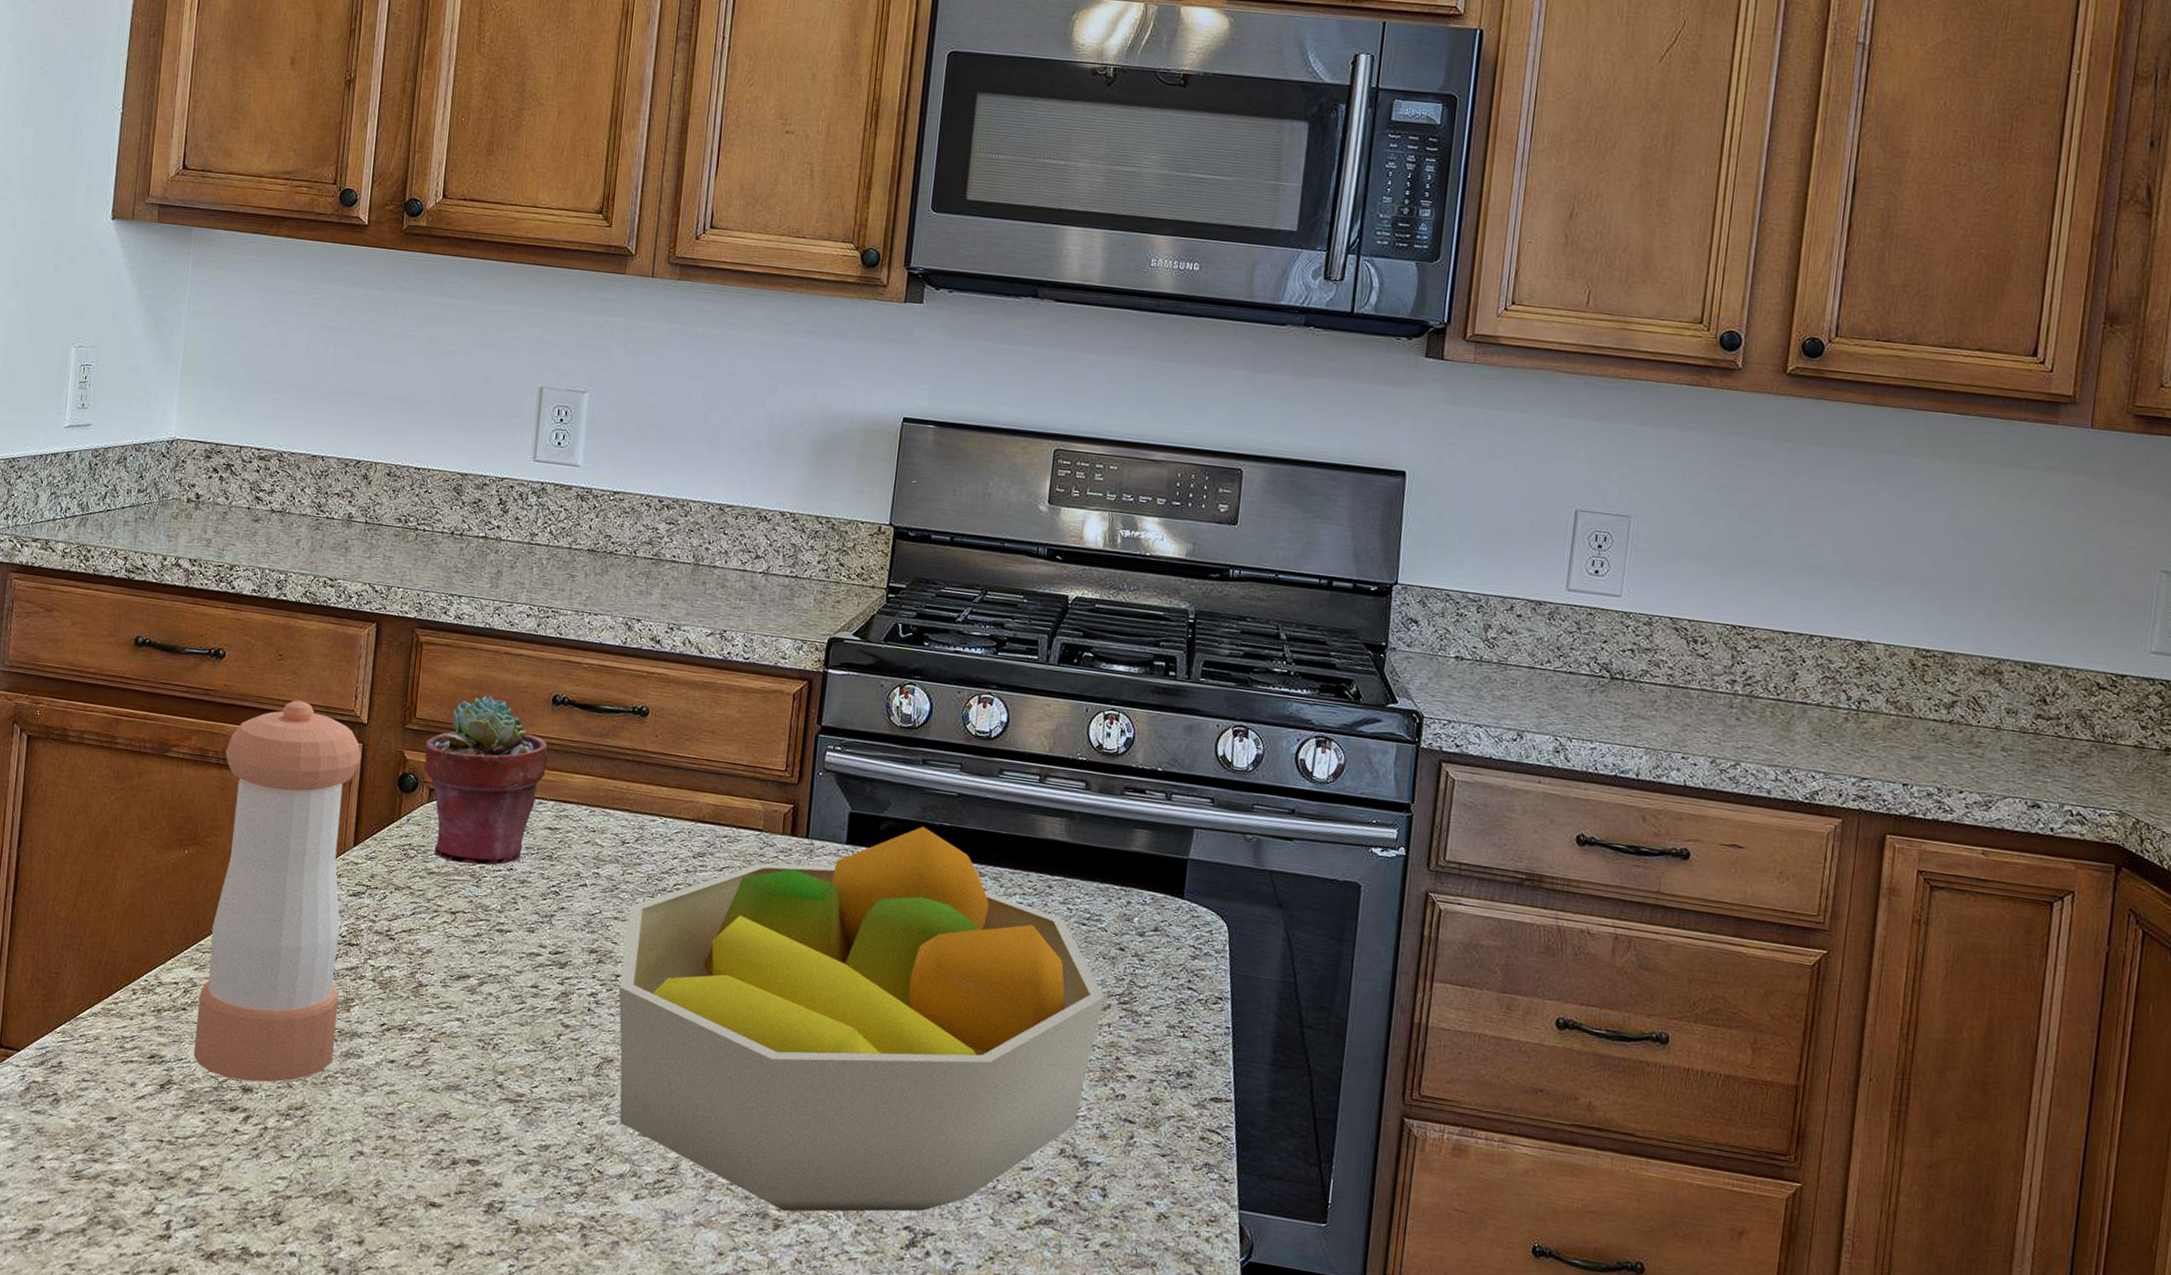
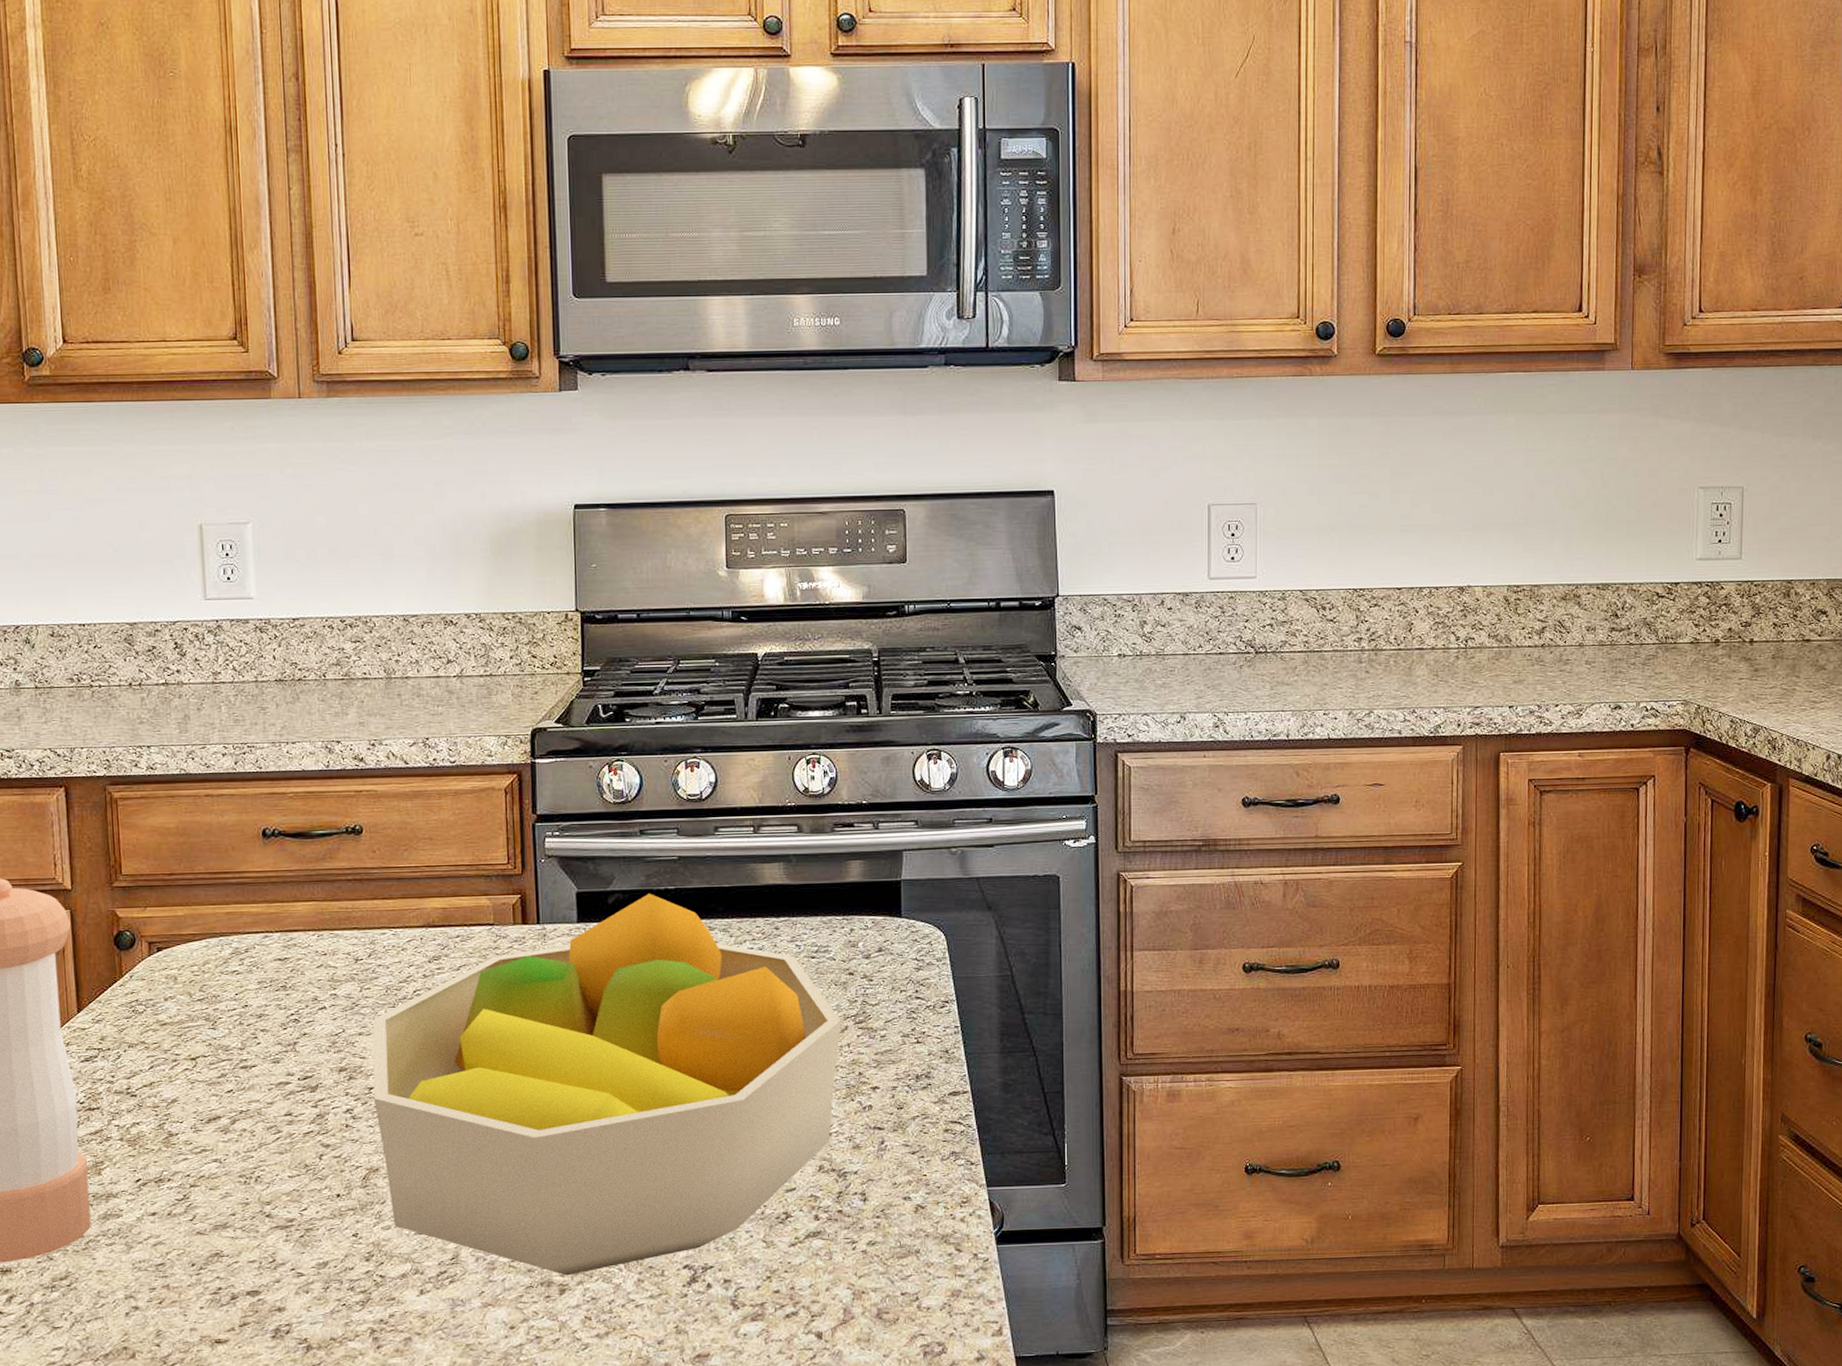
potted succulent: present [423,695,548,866] -> none [137,840,267,1010]

